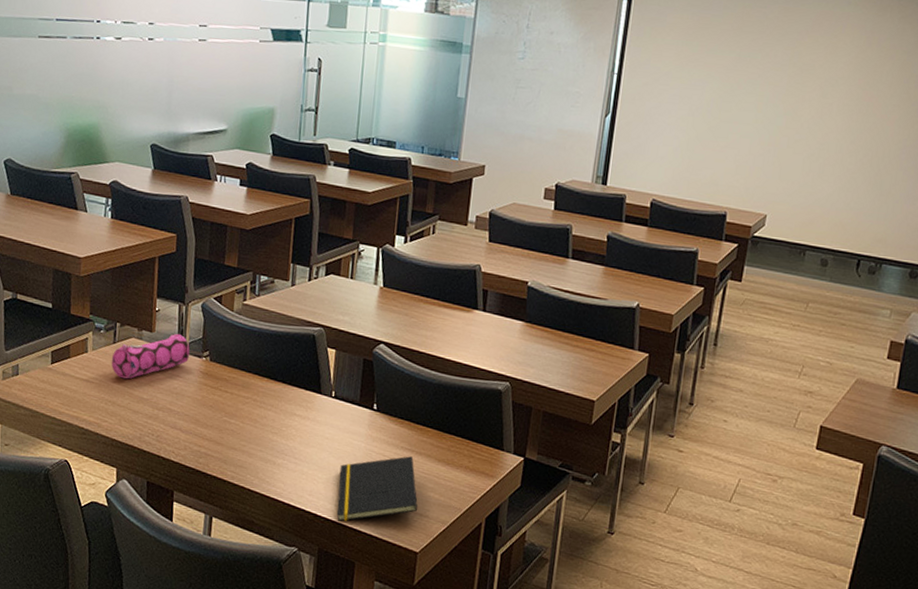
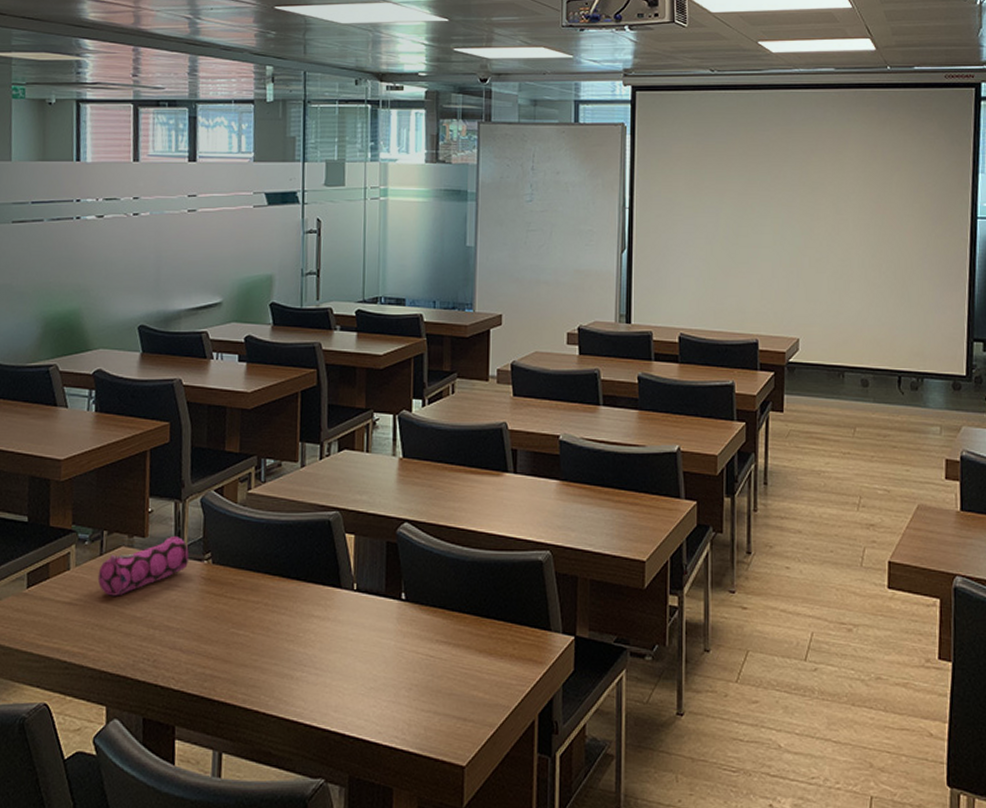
notepad: present [336,456,418,522] -> none [367,650,461,739]

